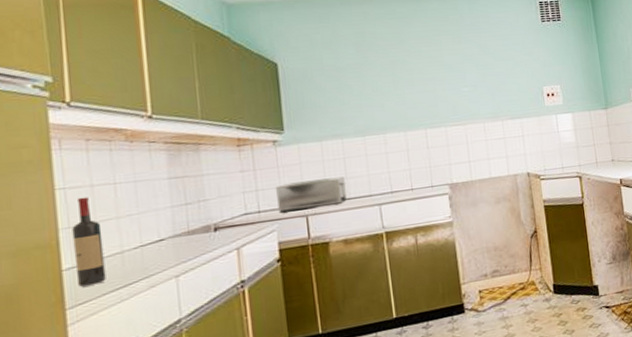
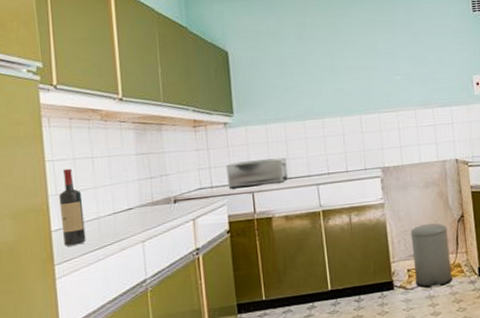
pedal bin: none [481,240,526,309] -> present [410,223,452,288]

